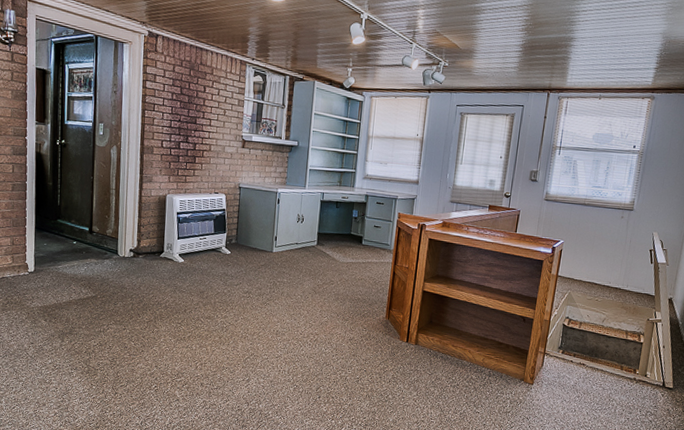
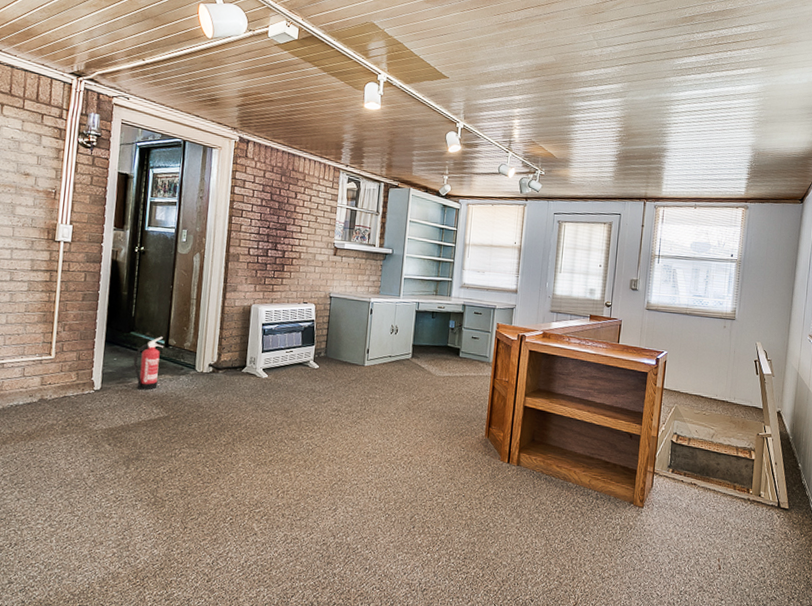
fire extinguisher: none [61,223,88,273] -> present [133,336,163,390]

